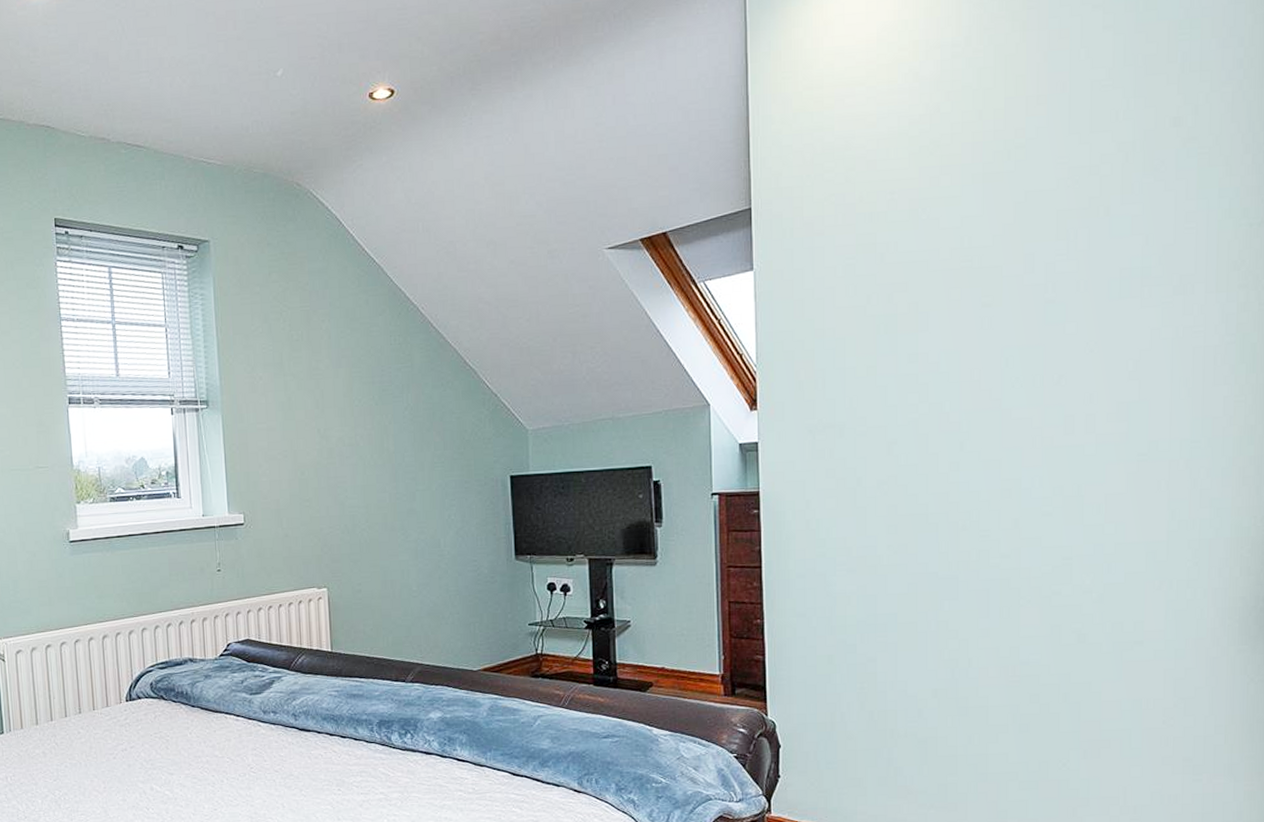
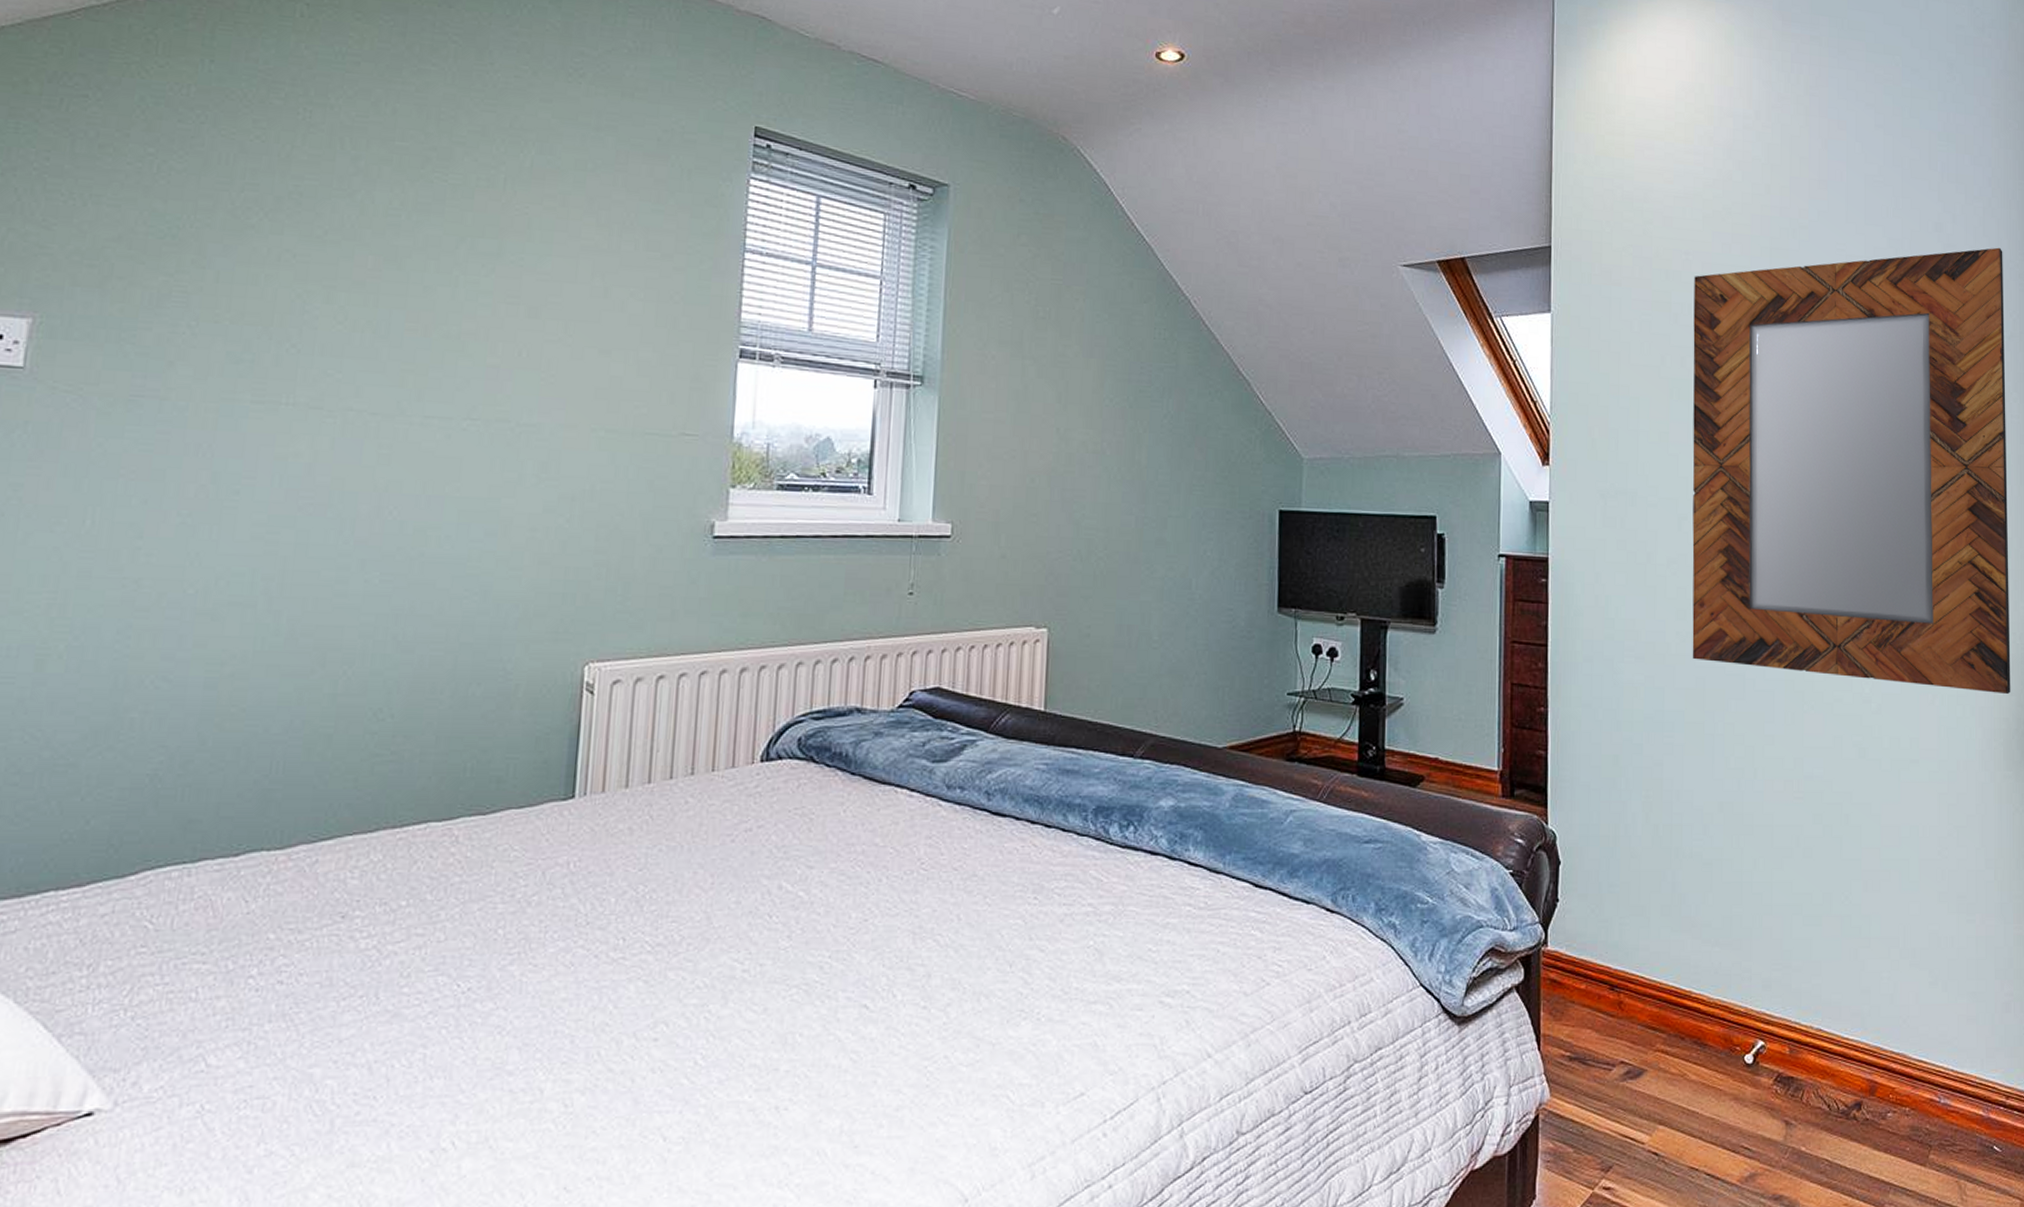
home mirror: none [900,131,1255,575] -> present [1692,247,2011,695]

